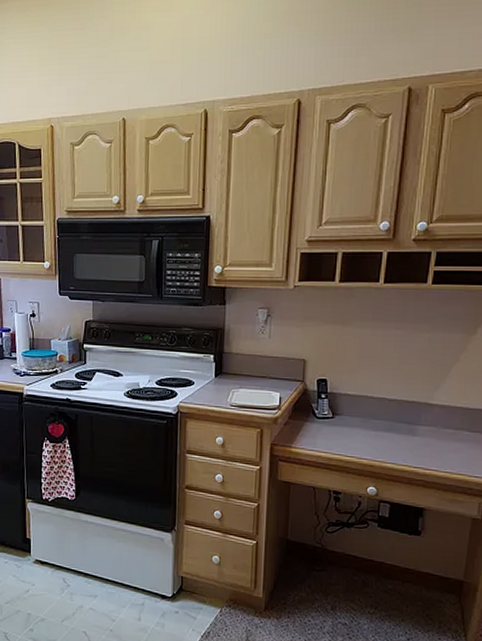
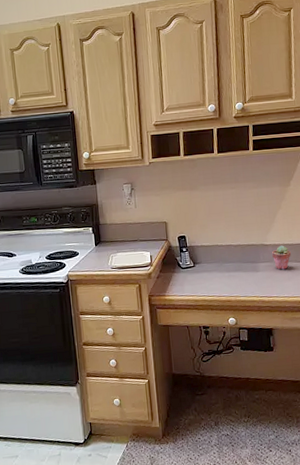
potted succulent: none [438,407,464,439] -> present [272,245,291,270]

